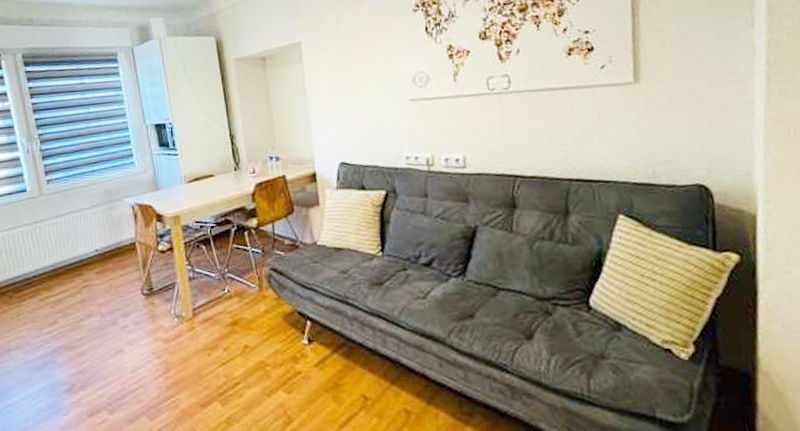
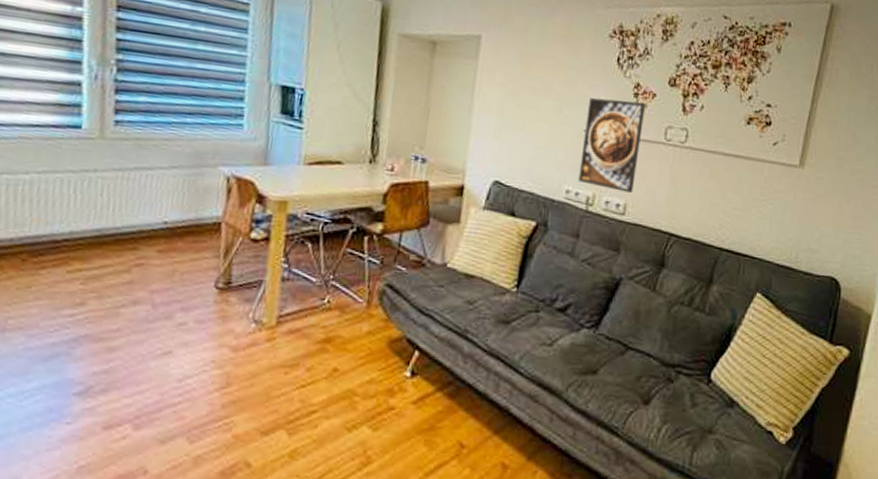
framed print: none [408,61,469,147] -> present [578,98,646,193]

